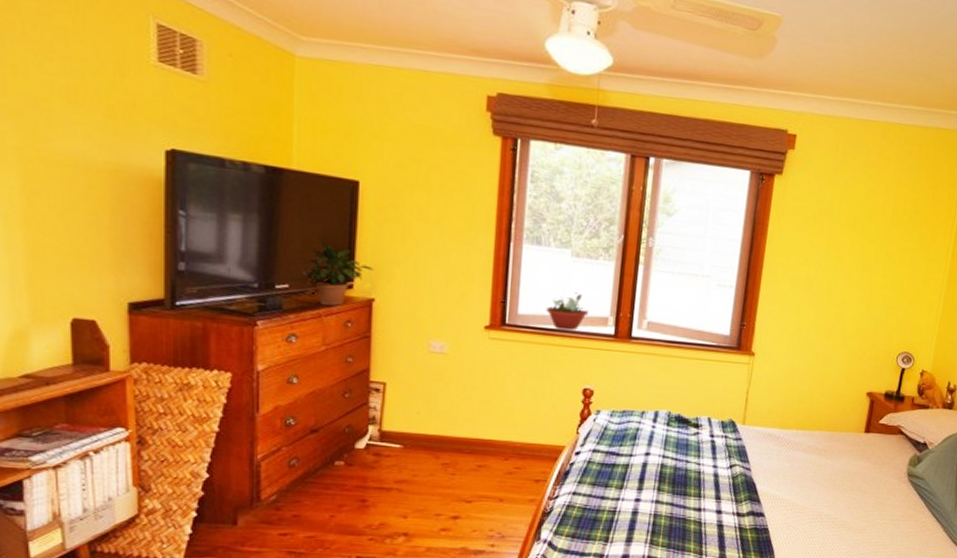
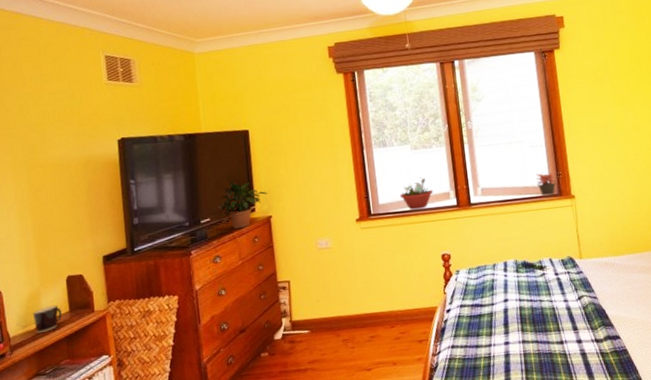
mug: none [15,351,61,385] -> present [32,305,62,334]
succulent plant: none [714,317,740,348] -> present [535,171,557,196]

